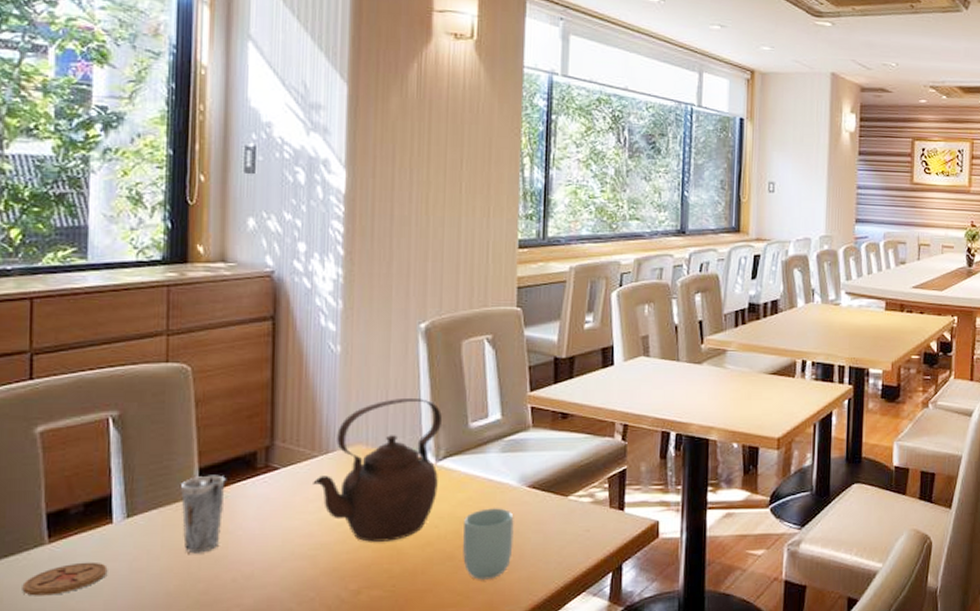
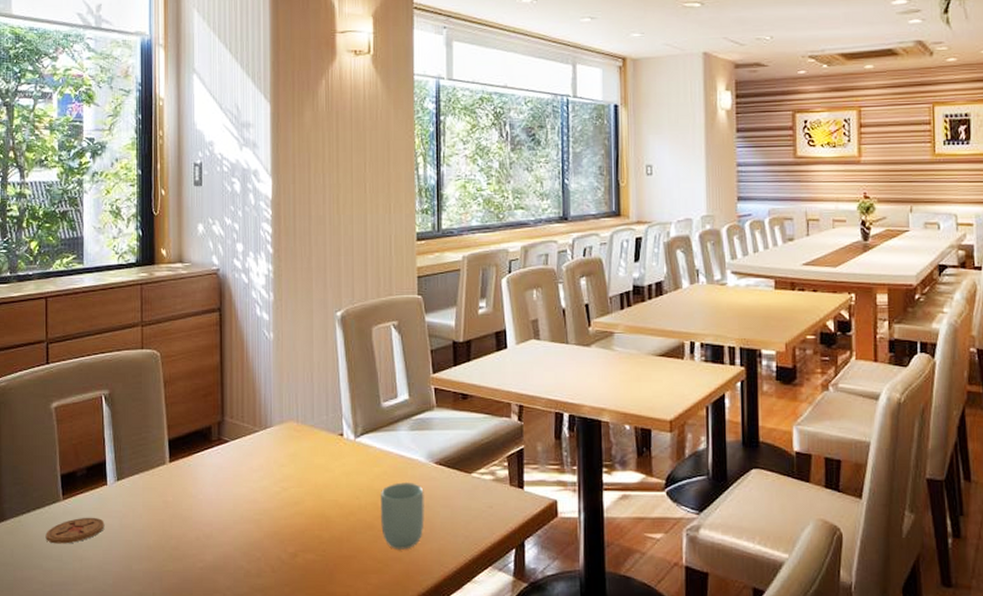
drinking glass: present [181,475,226,554] -> none [156,446,189,514]
teapot: present [313,399,442,542] -> none [256,380,358,510]

